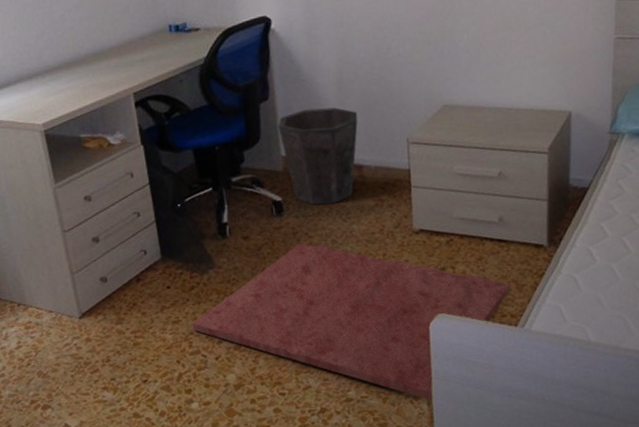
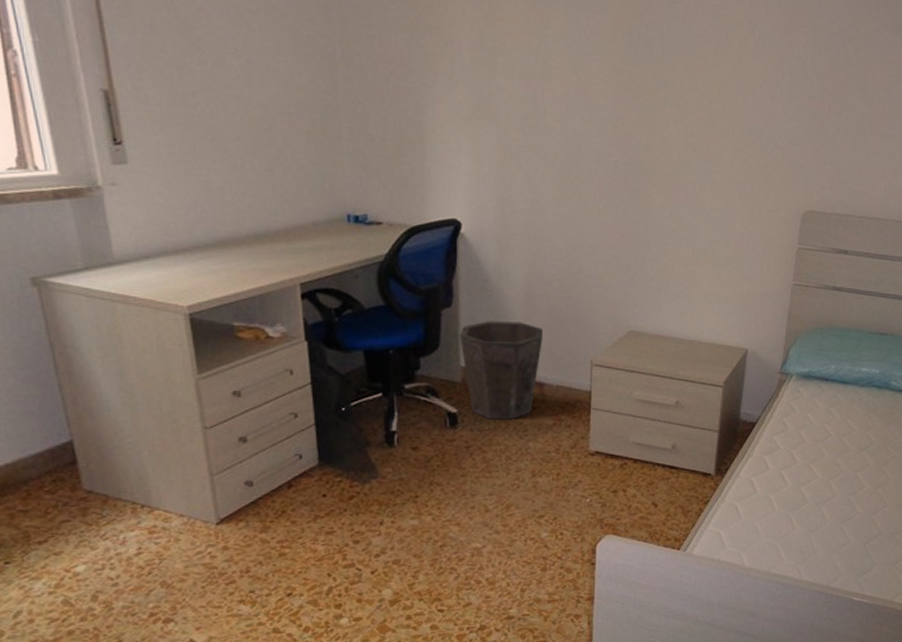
rug: present [192,243,510,400] -> none [348,457,676,619]

